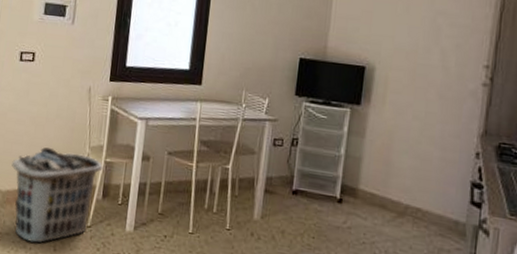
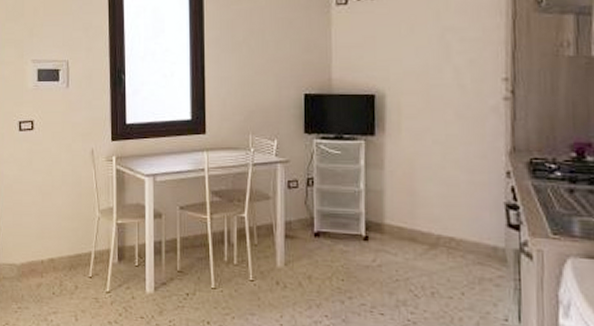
clothes hamper: present [12,147,103,243] -> none [23,216,115,314]

